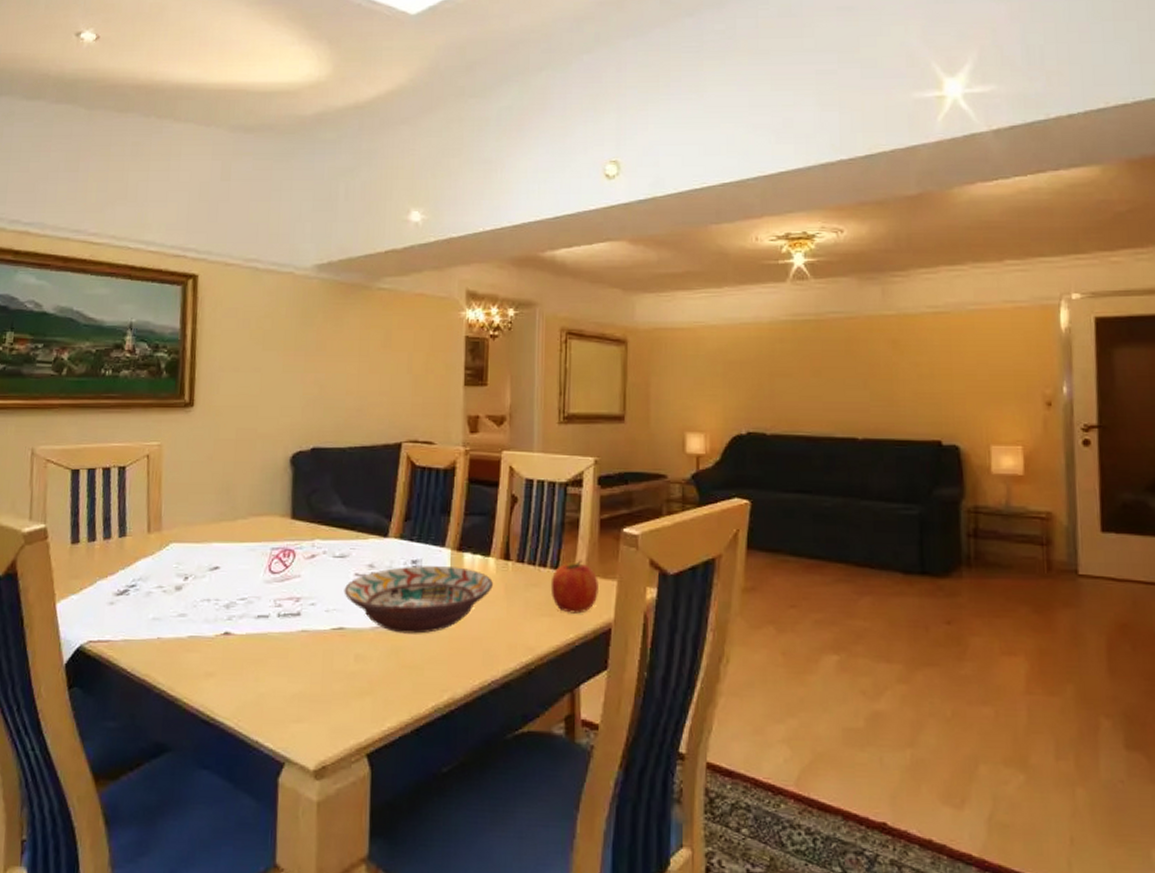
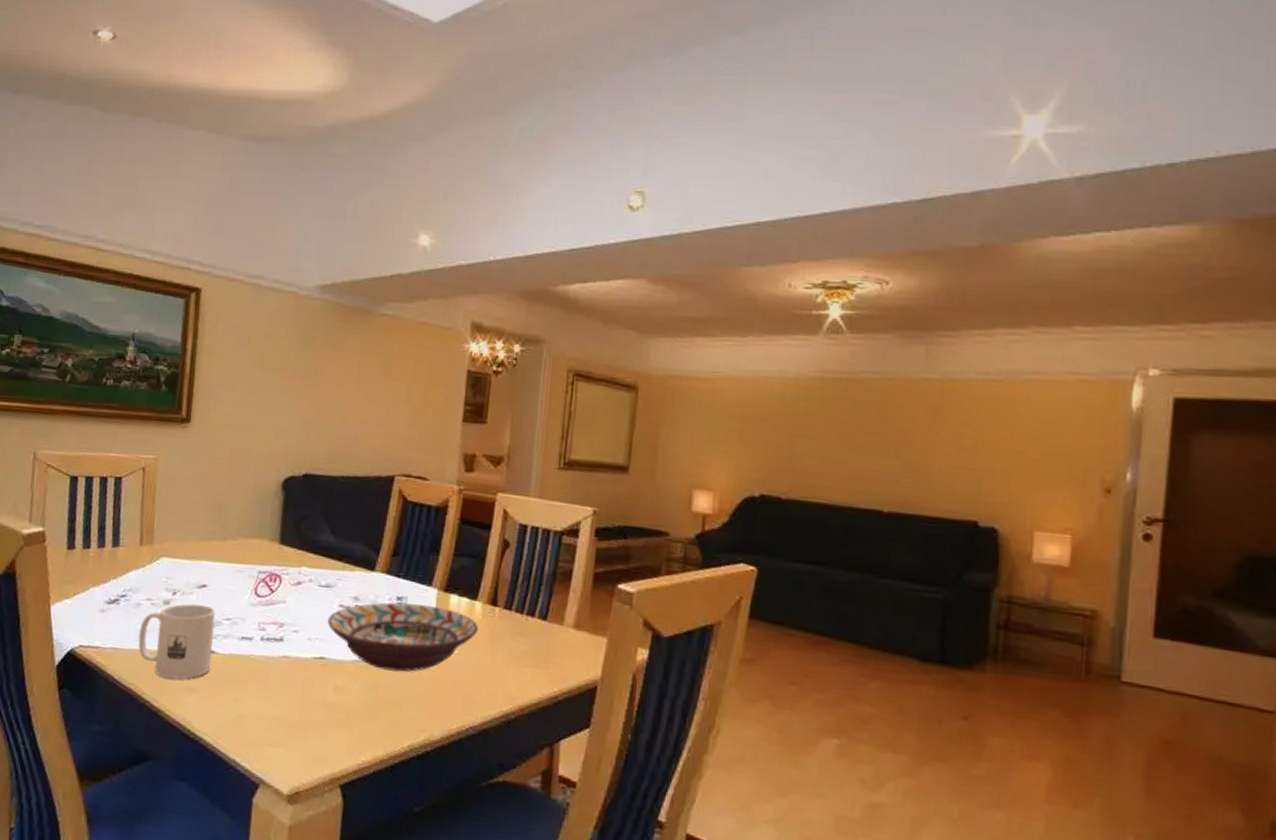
mug: none [151,586,230,665] -> present [138,603,216,680]
fruit: present [550,560,598,614] -> none [537,612,588,668]

